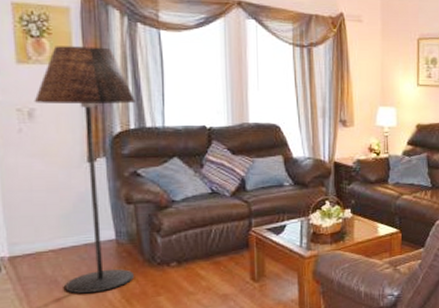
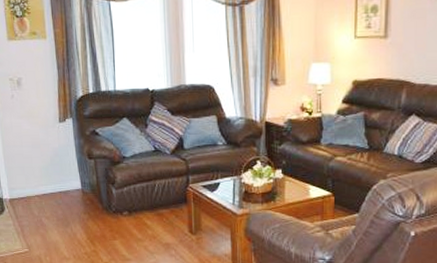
floor lamp: present [34,46,135,294] -> none [20,21,96,233]

